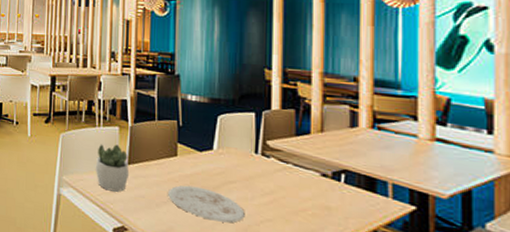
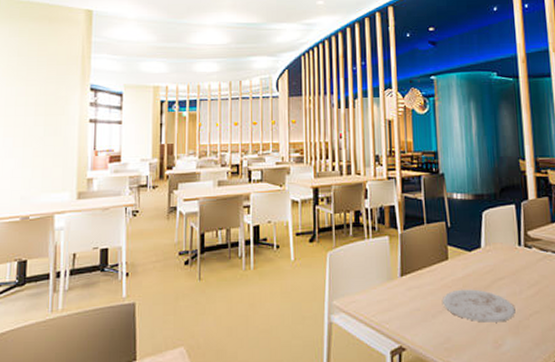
succulent plant: present [95,144,130,192] -> none [367,256,403,309]

